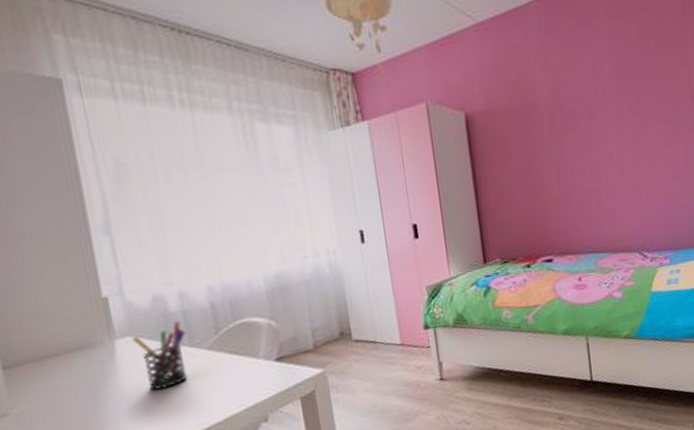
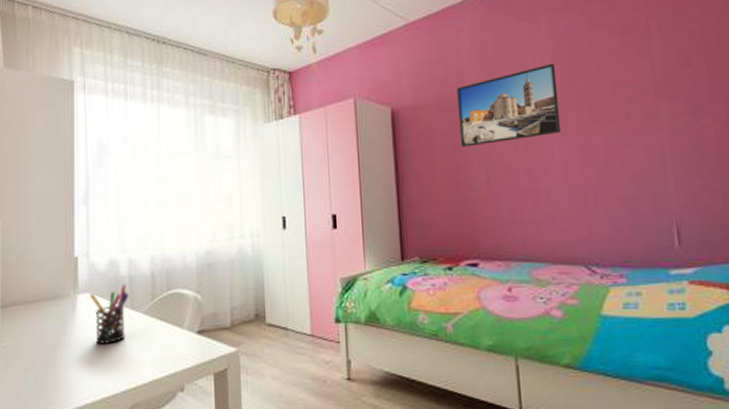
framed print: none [527,69,619,151] -> present [457,63,562,147]

